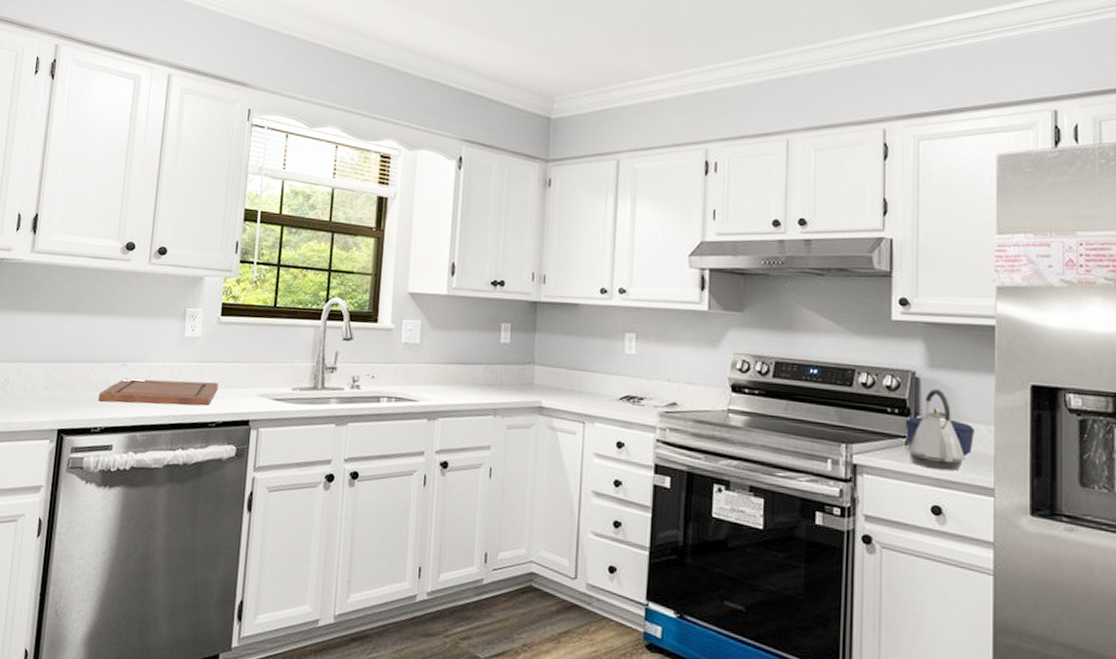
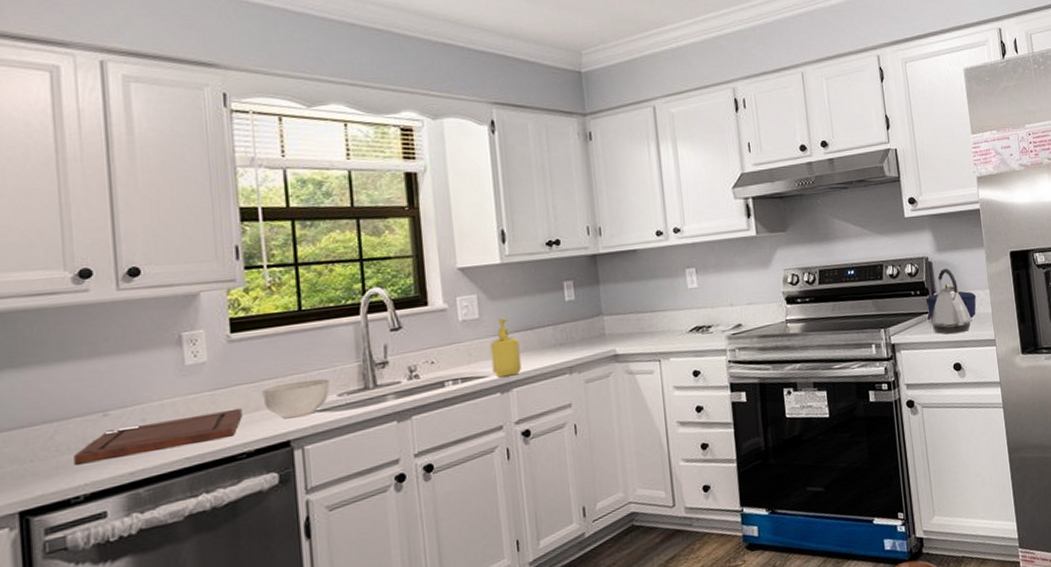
bowl: none [235,369,288,402] -> present [262,379,330,419]
soap dispenser: none [423,347,452,406] -> present [489,317,522,378]

